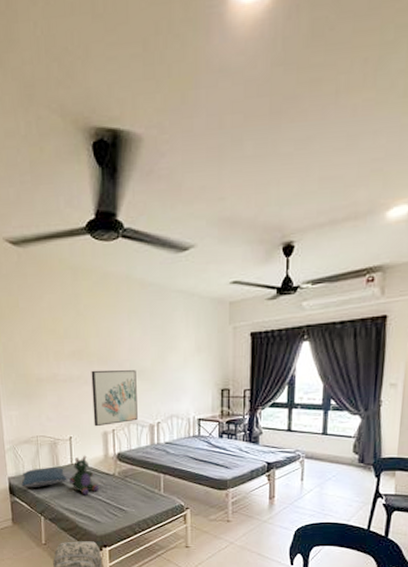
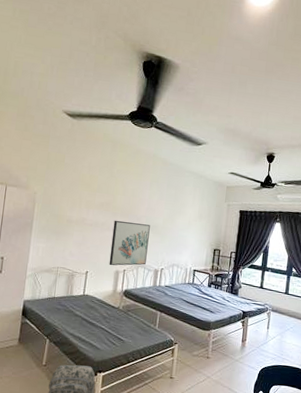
pillow: present [21,468,67,488] -> none [35,295,77,313]
stuffed bear: present [68,455,100,495] -> none [78,288,105,324]

